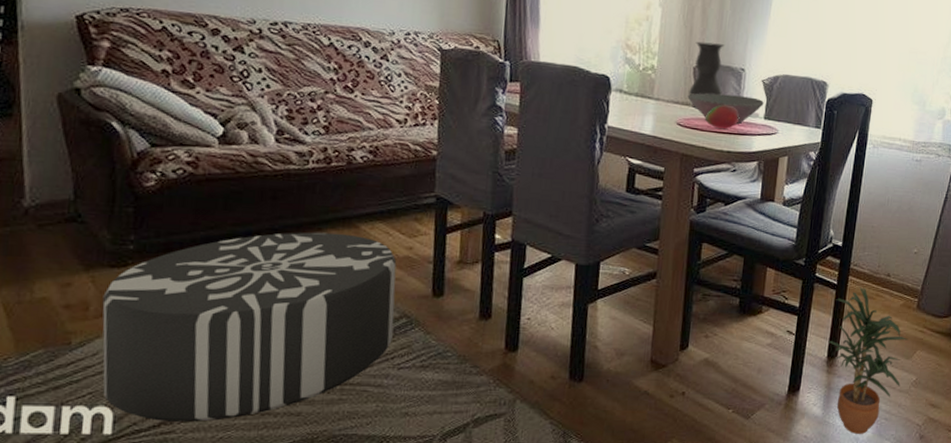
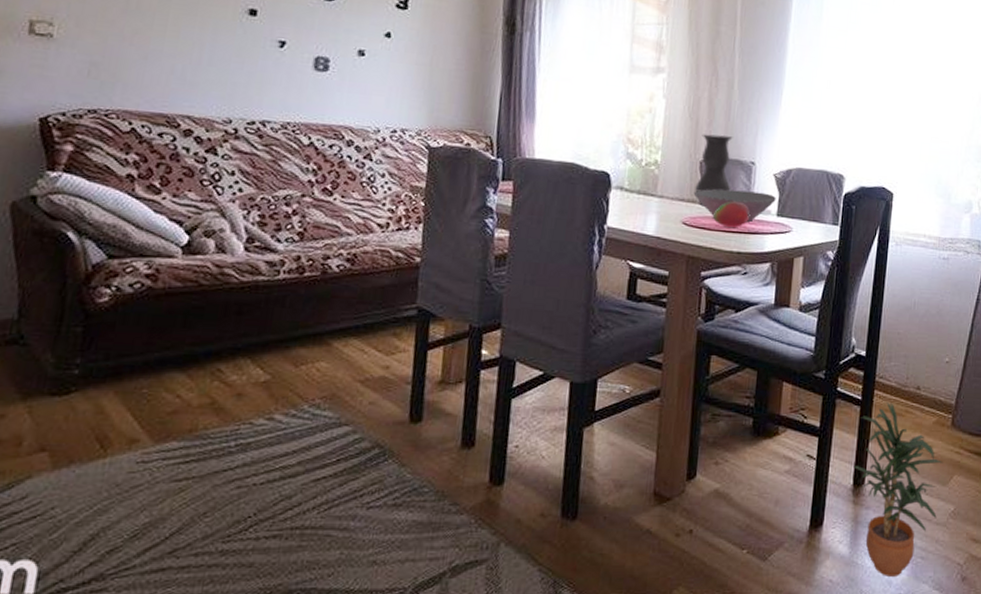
pouf: present [102,232,397,422] -> none [28,351,371,577]

